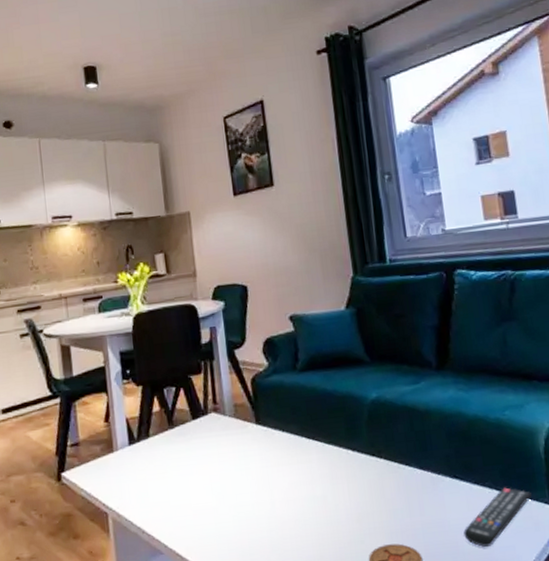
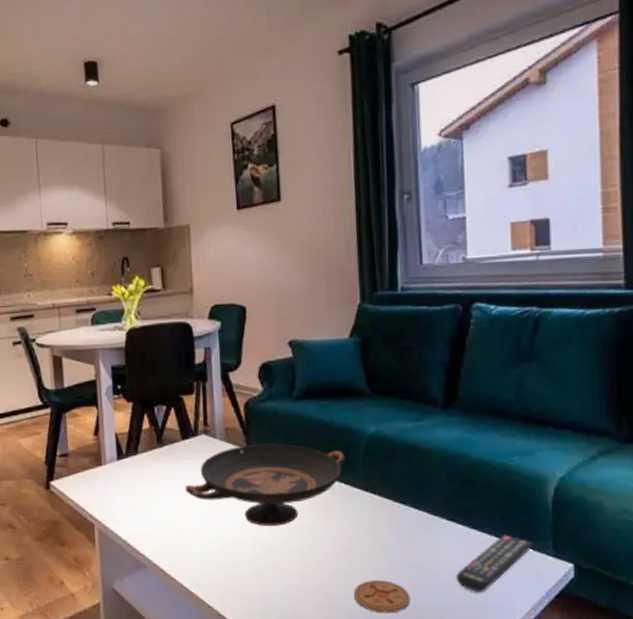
decorative bowl: none [198,416,351,500] -> present [185,443,345,526]

